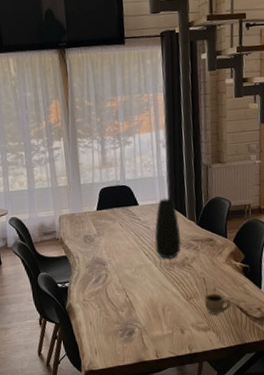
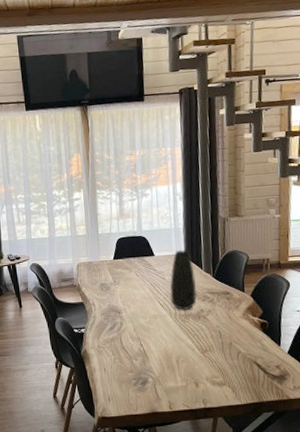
cup: present [204,293,232,315] -> none [220,347,249,371]

